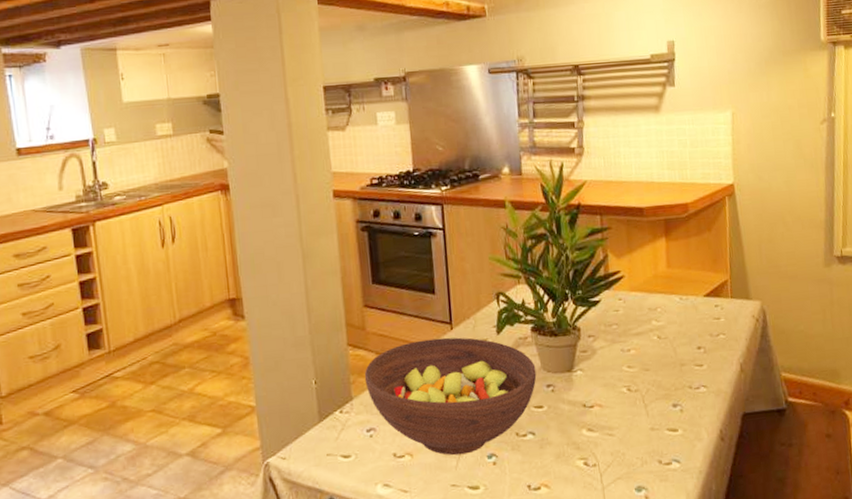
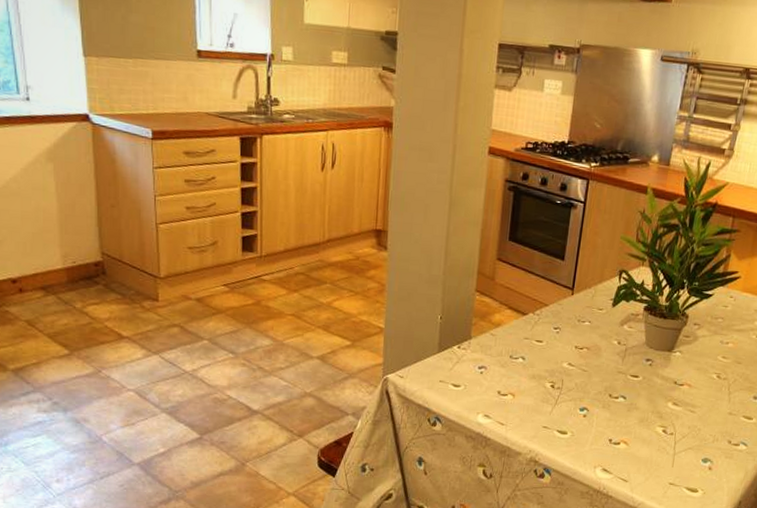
fruit bowl: present [364,337,537,456] -> none [485,299,640,404]

